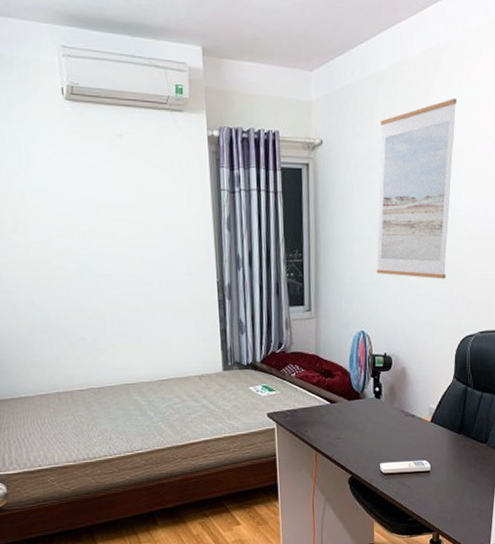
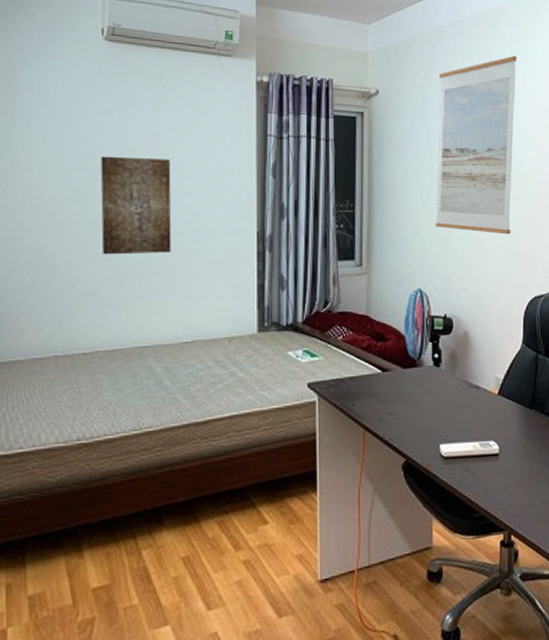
wall art: none [75,214,144,306] -> present [100,156,172,255]

